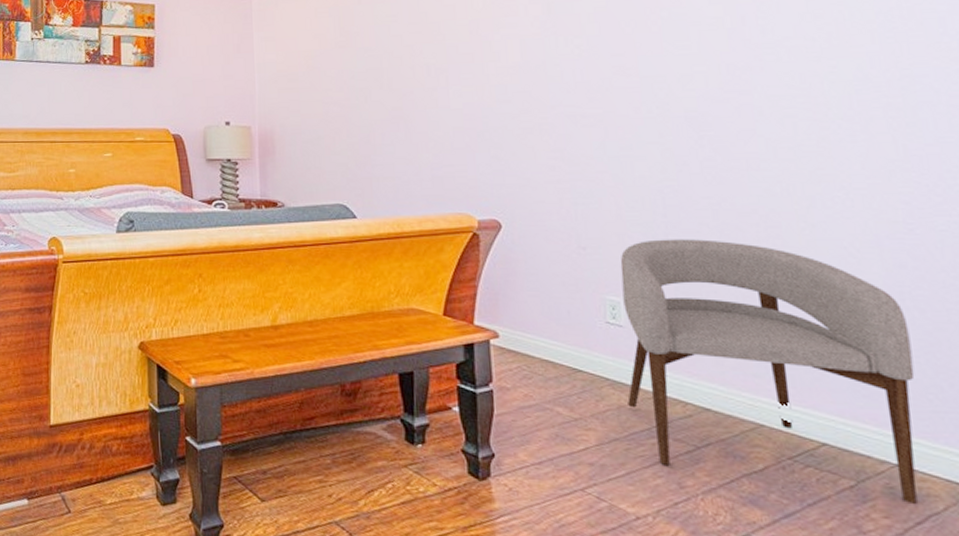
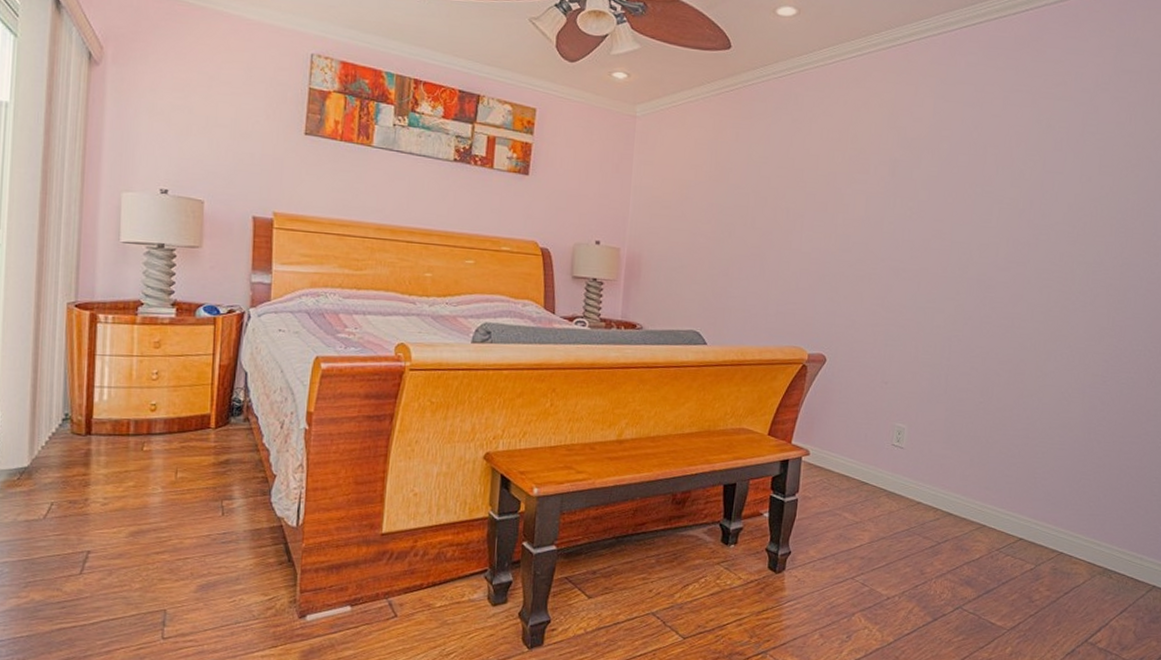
armchair: present [620,239,917,504] -> none [896,378,1089,580]

